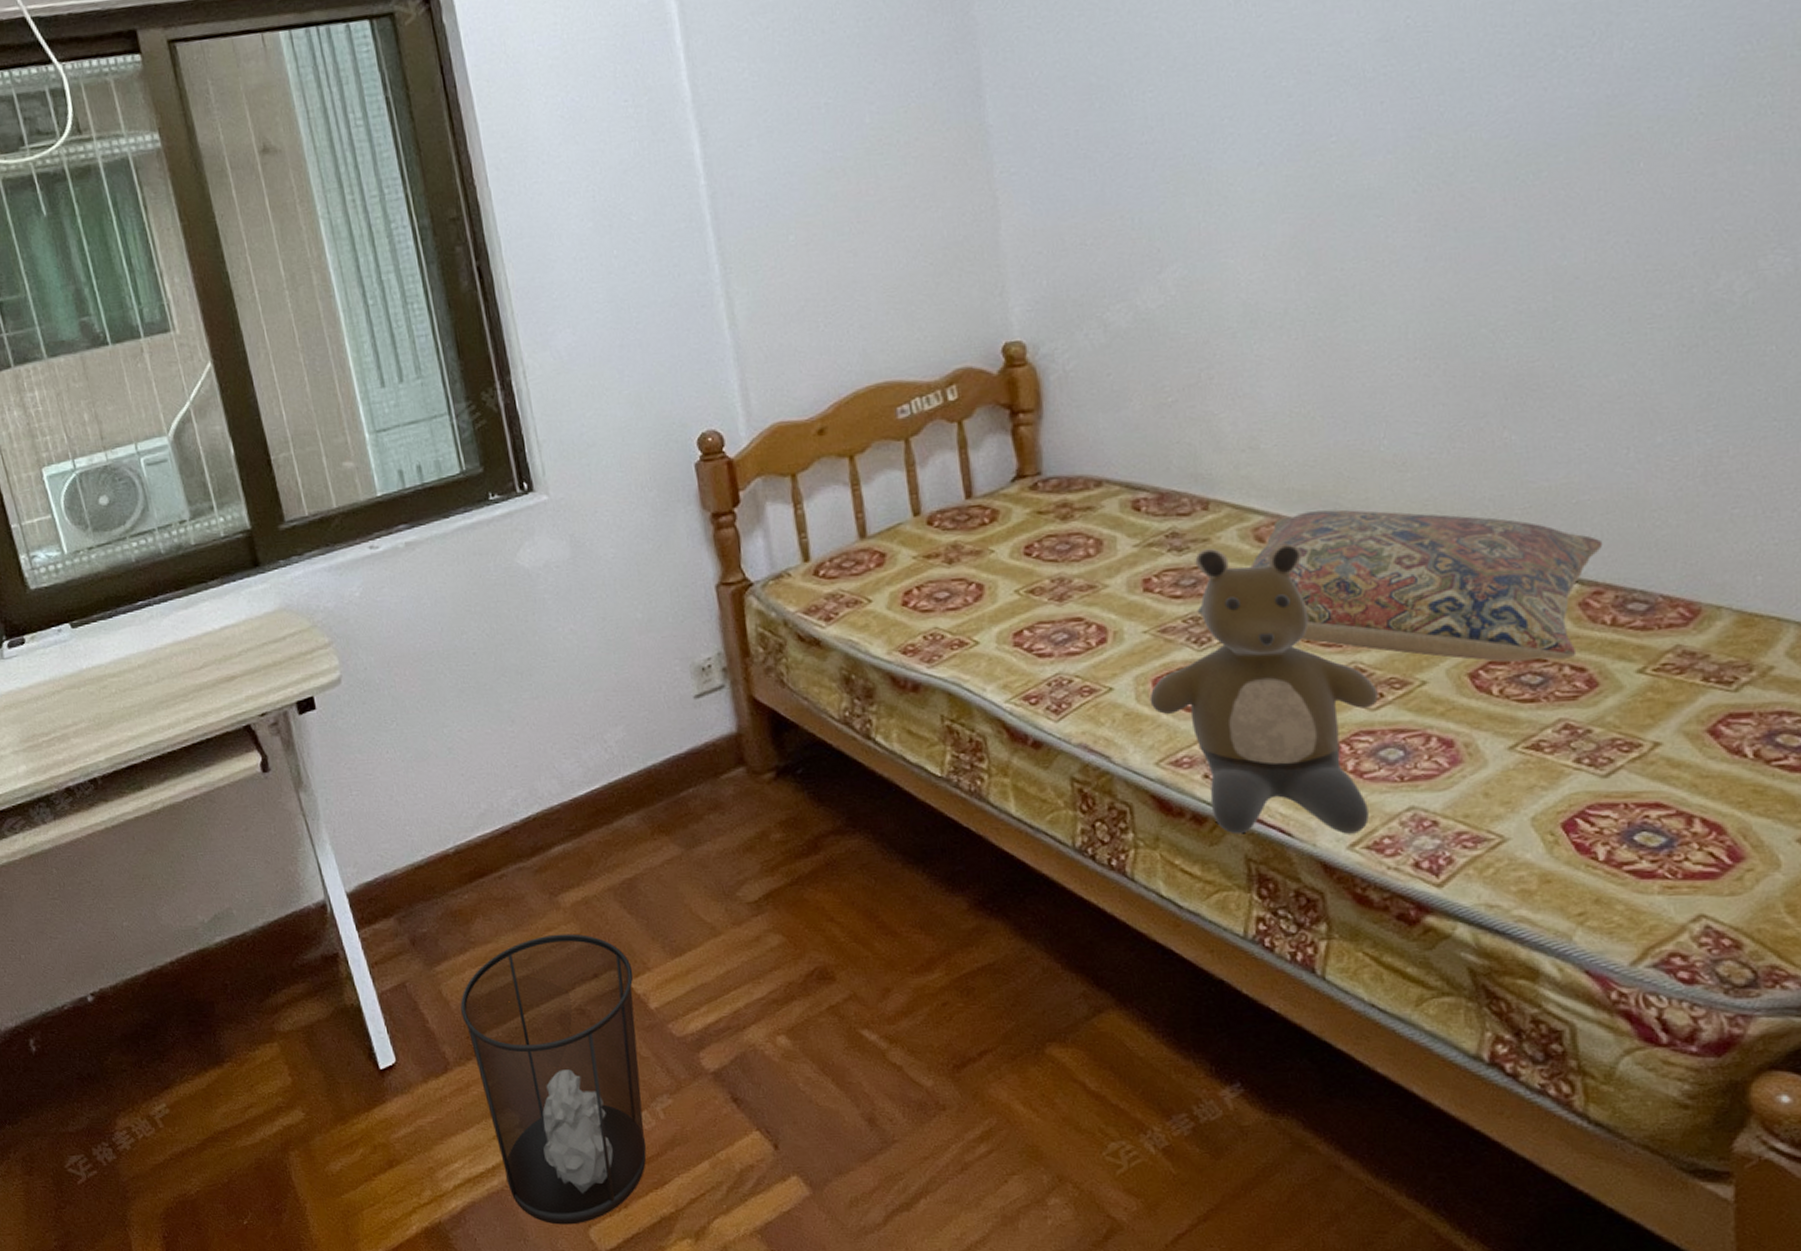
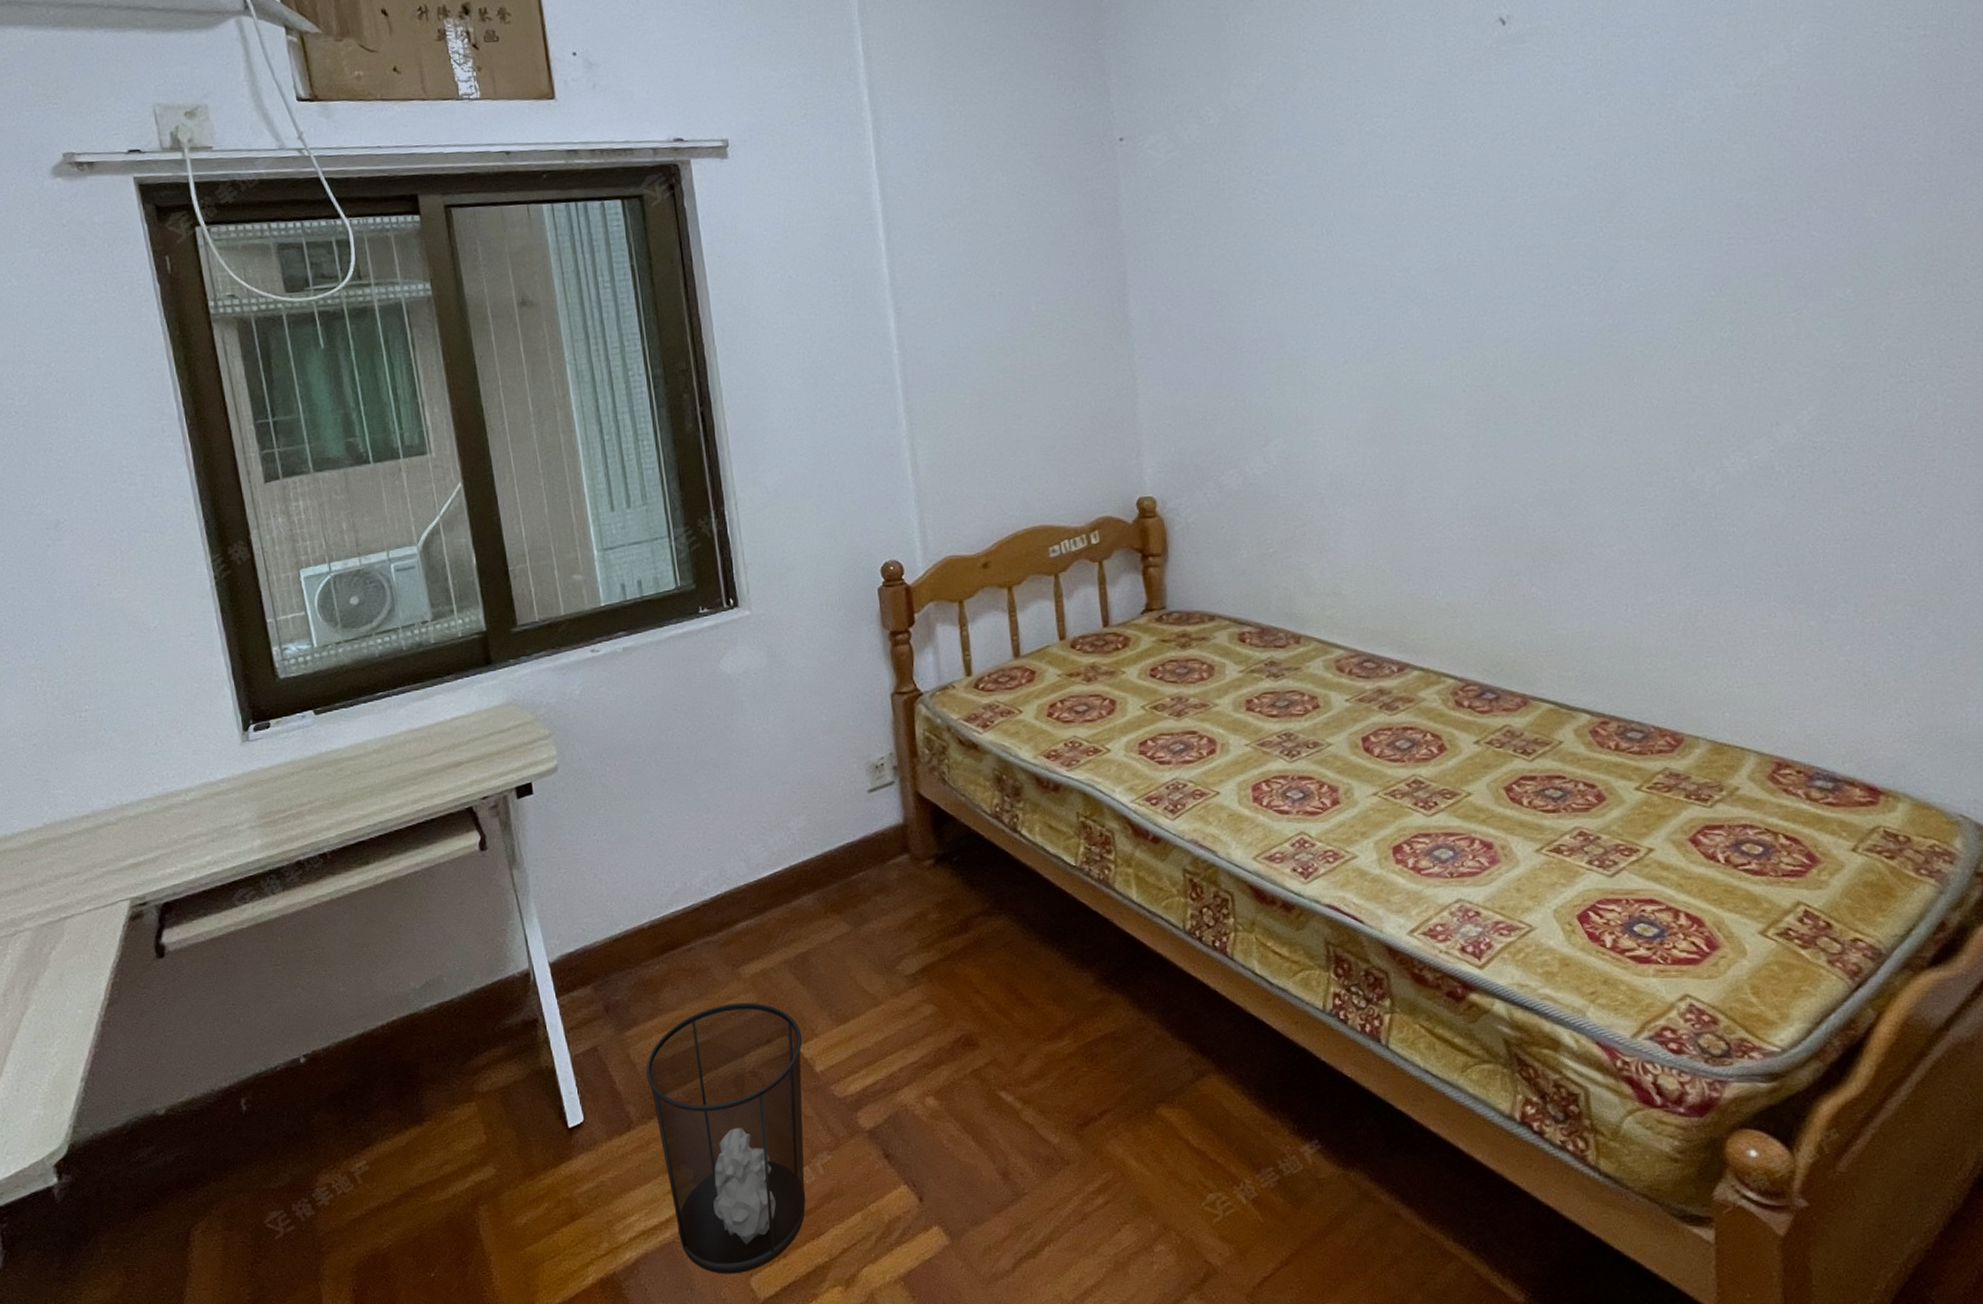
bear: present [1149,543,1378,835] -> none [1249,674,1433,922]
pillow: present [1197,509,1603,662] -> none [1289,647,1609,779]

